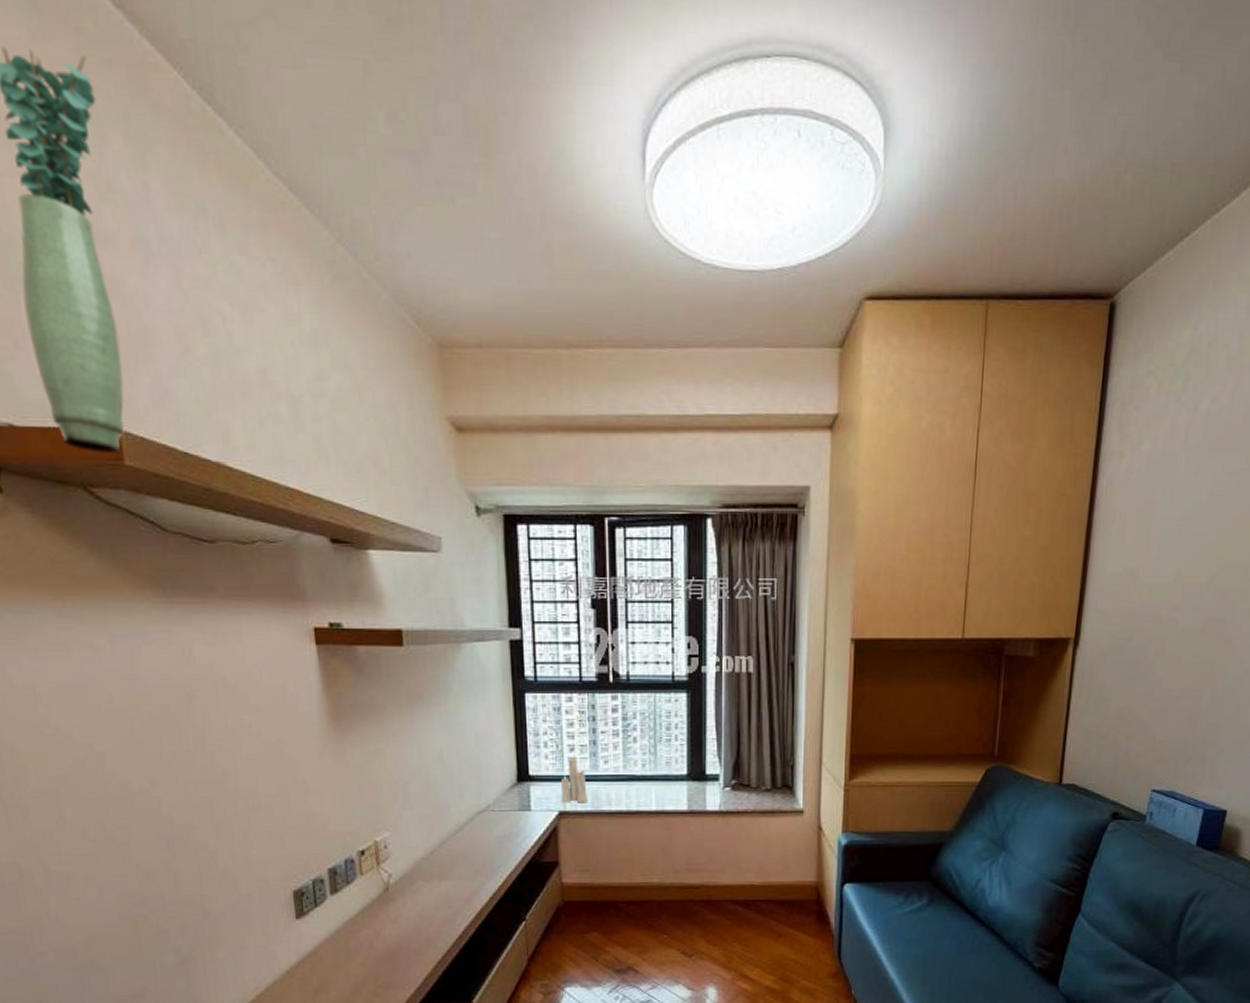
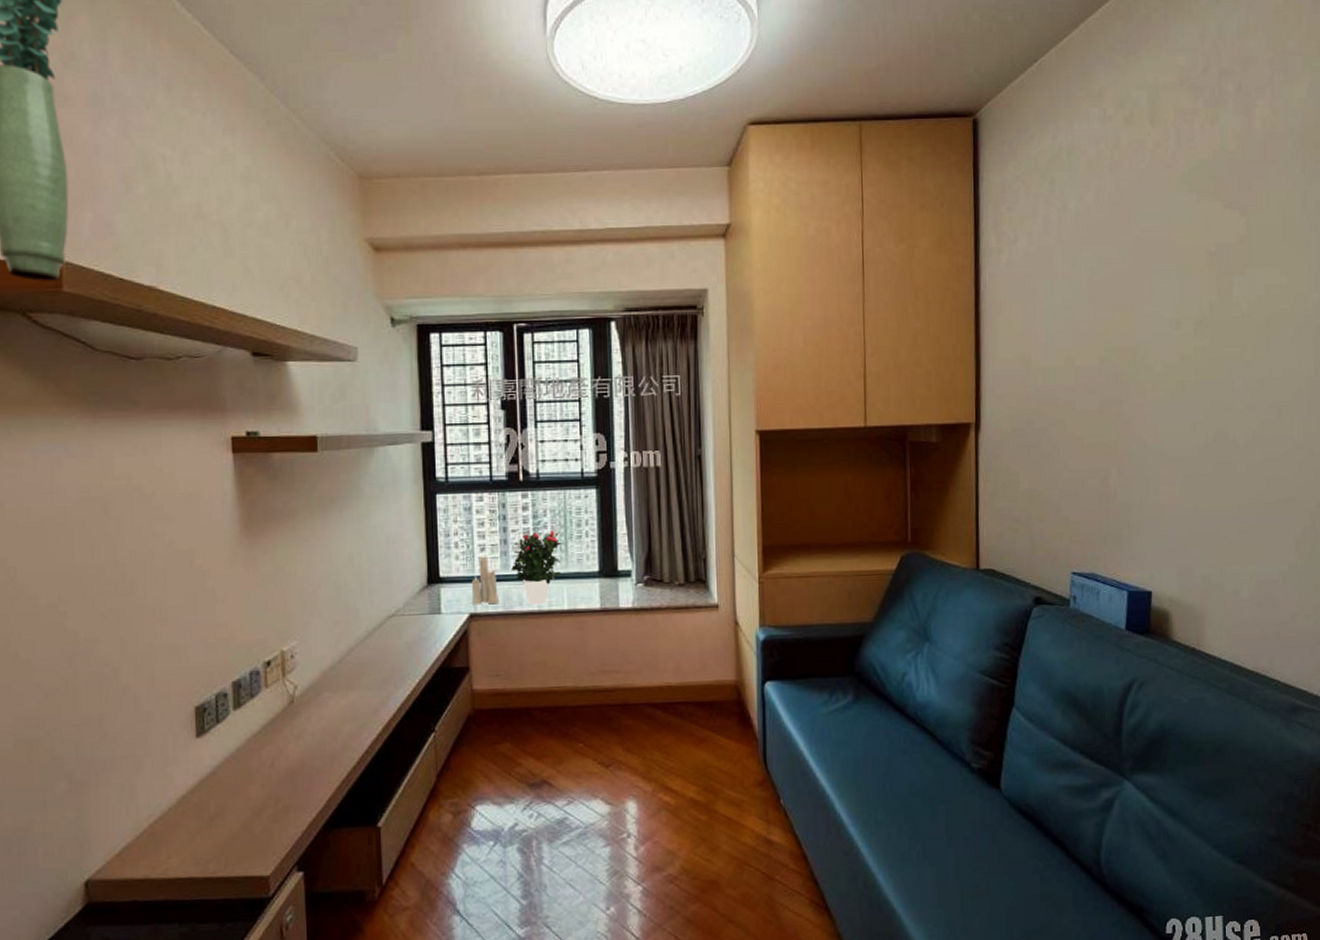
potted flower: none [600,733,652,805] -> present [511,531,563,606]

